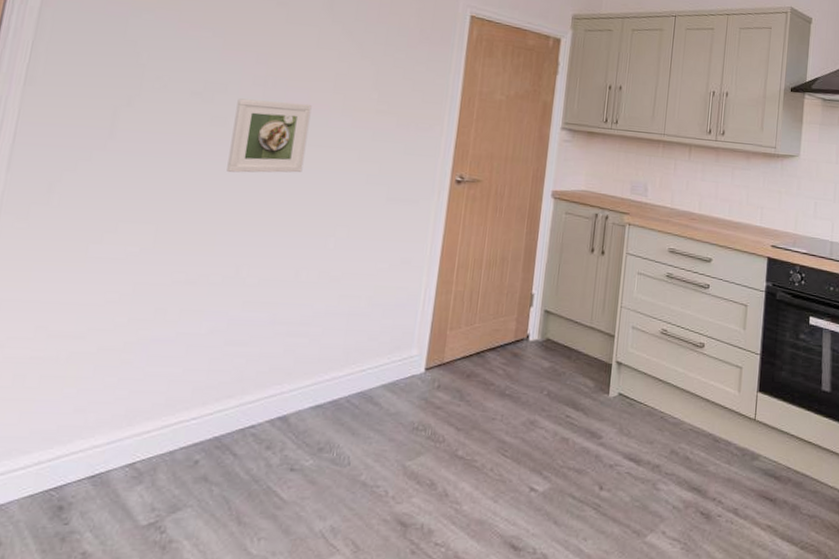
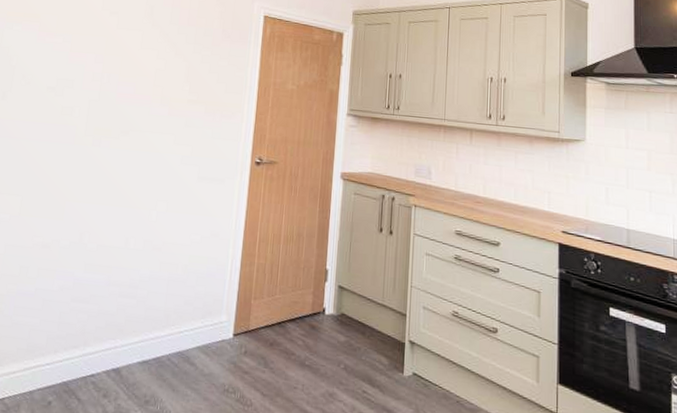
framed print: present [226,98,312,173] -> none [73,92,137,154]

